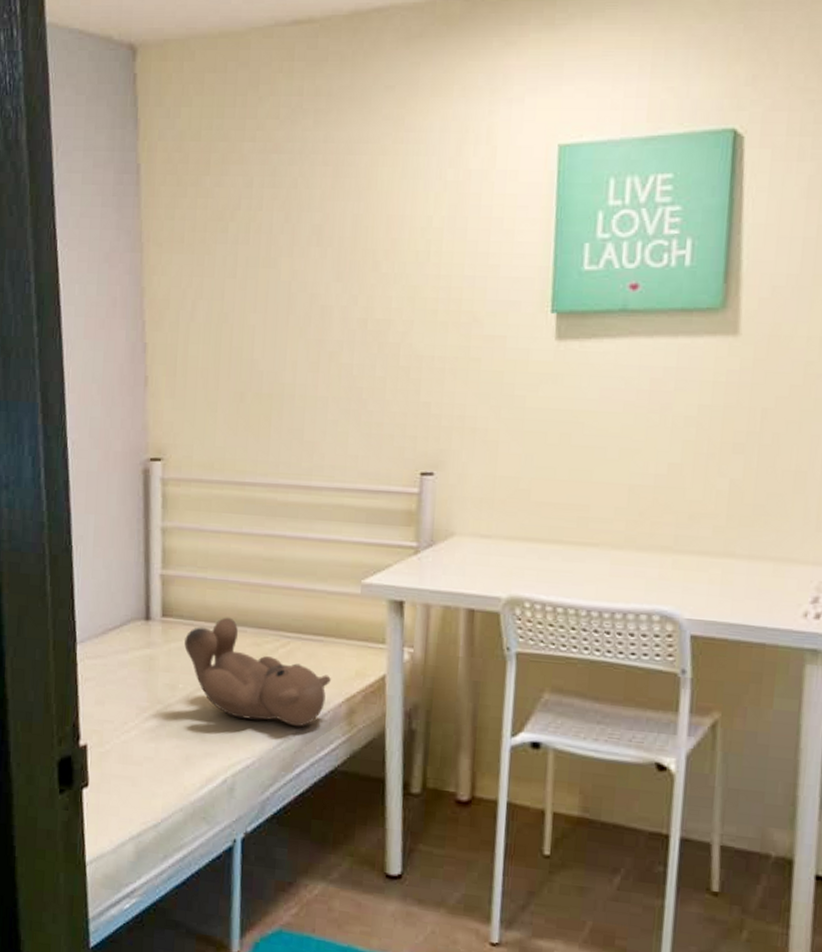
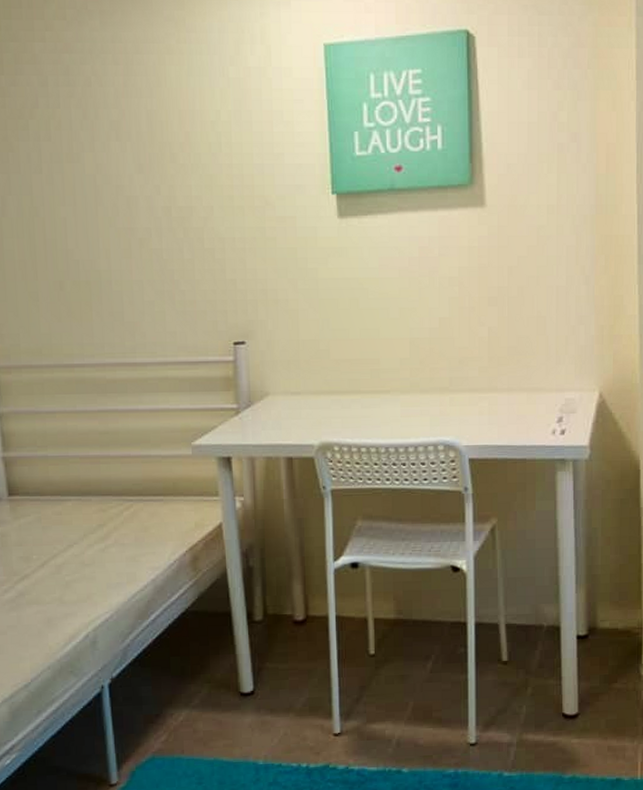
teddy bear: present [184,617,331,727] -> none [33,489,174,579]

